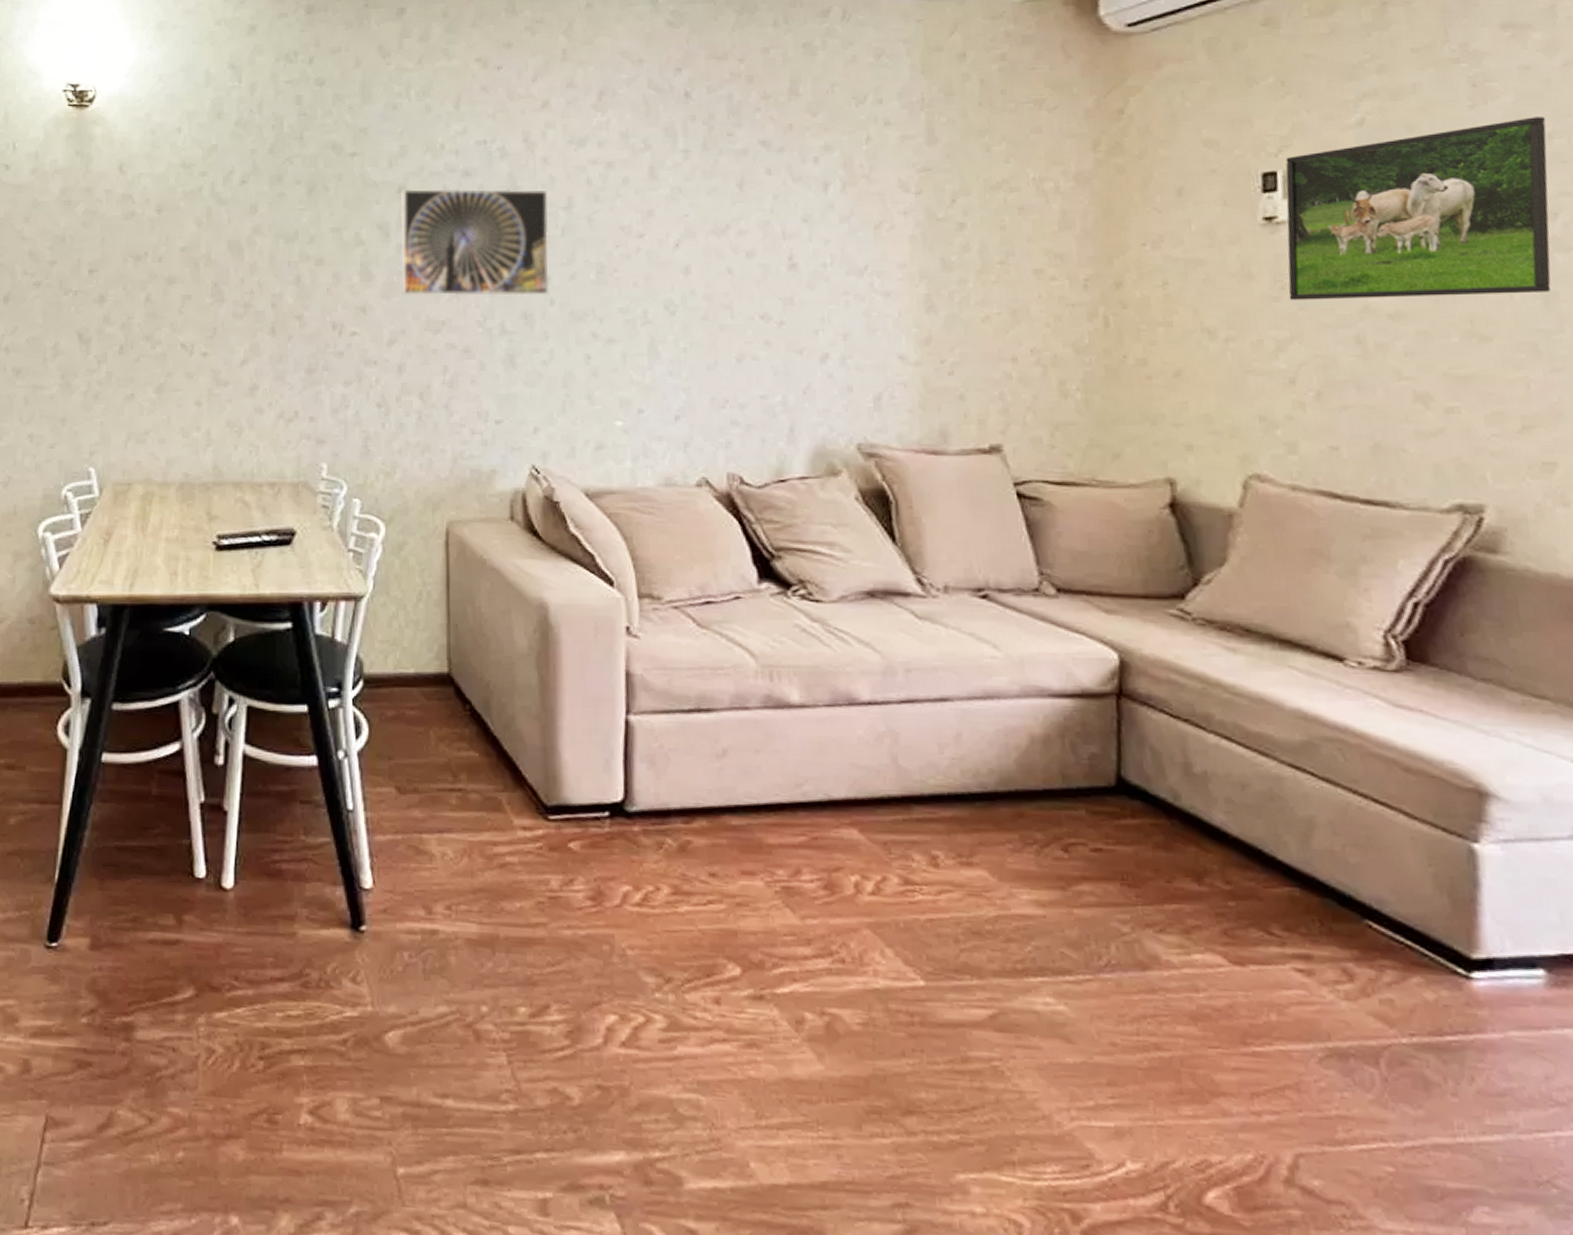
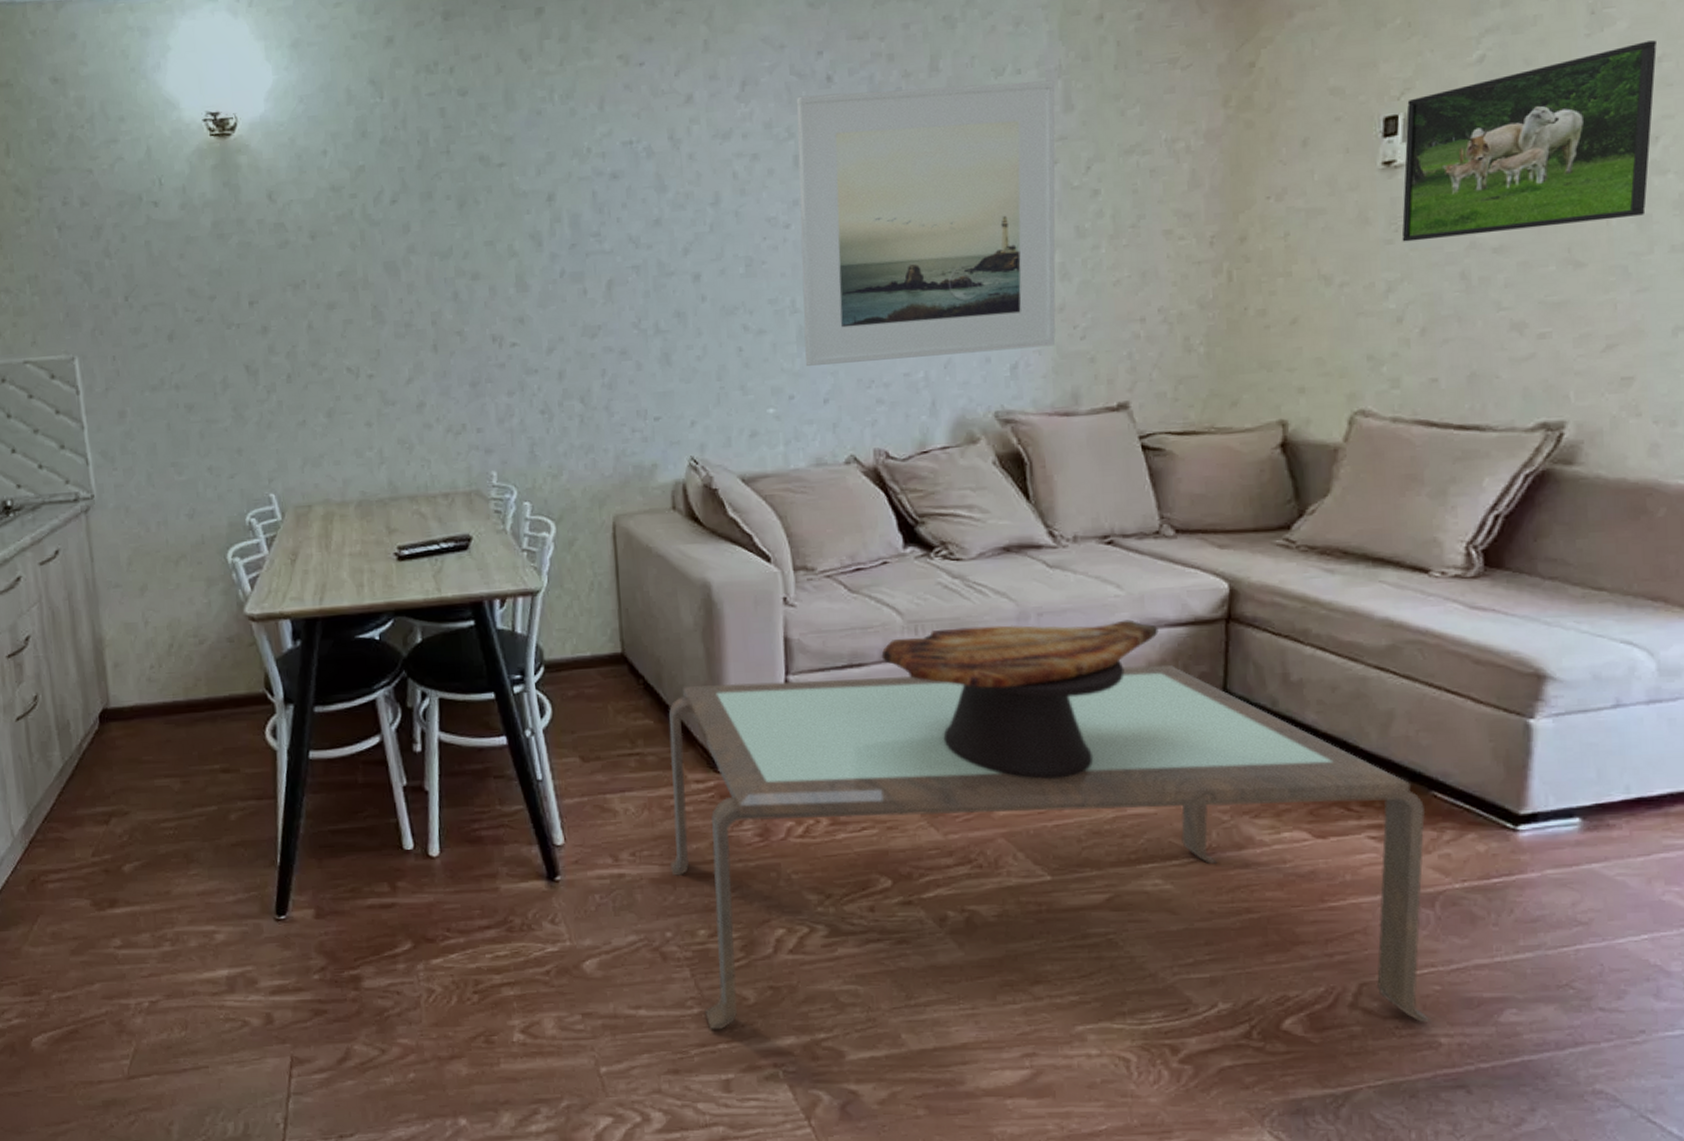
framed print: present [400,188,550,296] -> none [551,187,701,303]
coffee table: none [490,716,1387,1213] -> present [668,664,1432,1030]
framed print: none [653,109,922,380] -> present [796,80,1056,366]
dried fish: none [732,677,1041,863] -> present [881,619,1159,779]

